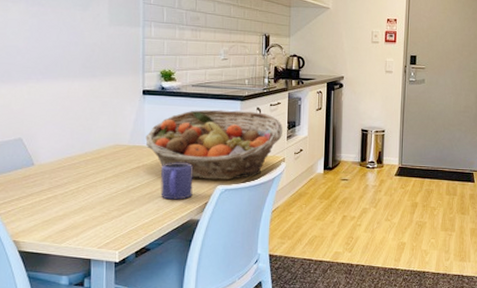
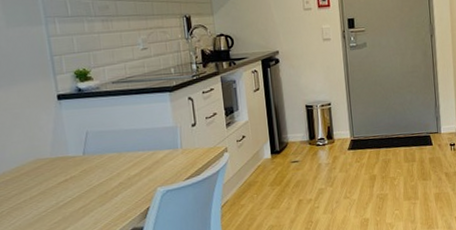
fruit basket: present [145,109,283,180] -> none [68,101,221,184]
mug: present [160,163,193,200] -> none [92,168,131,211]

